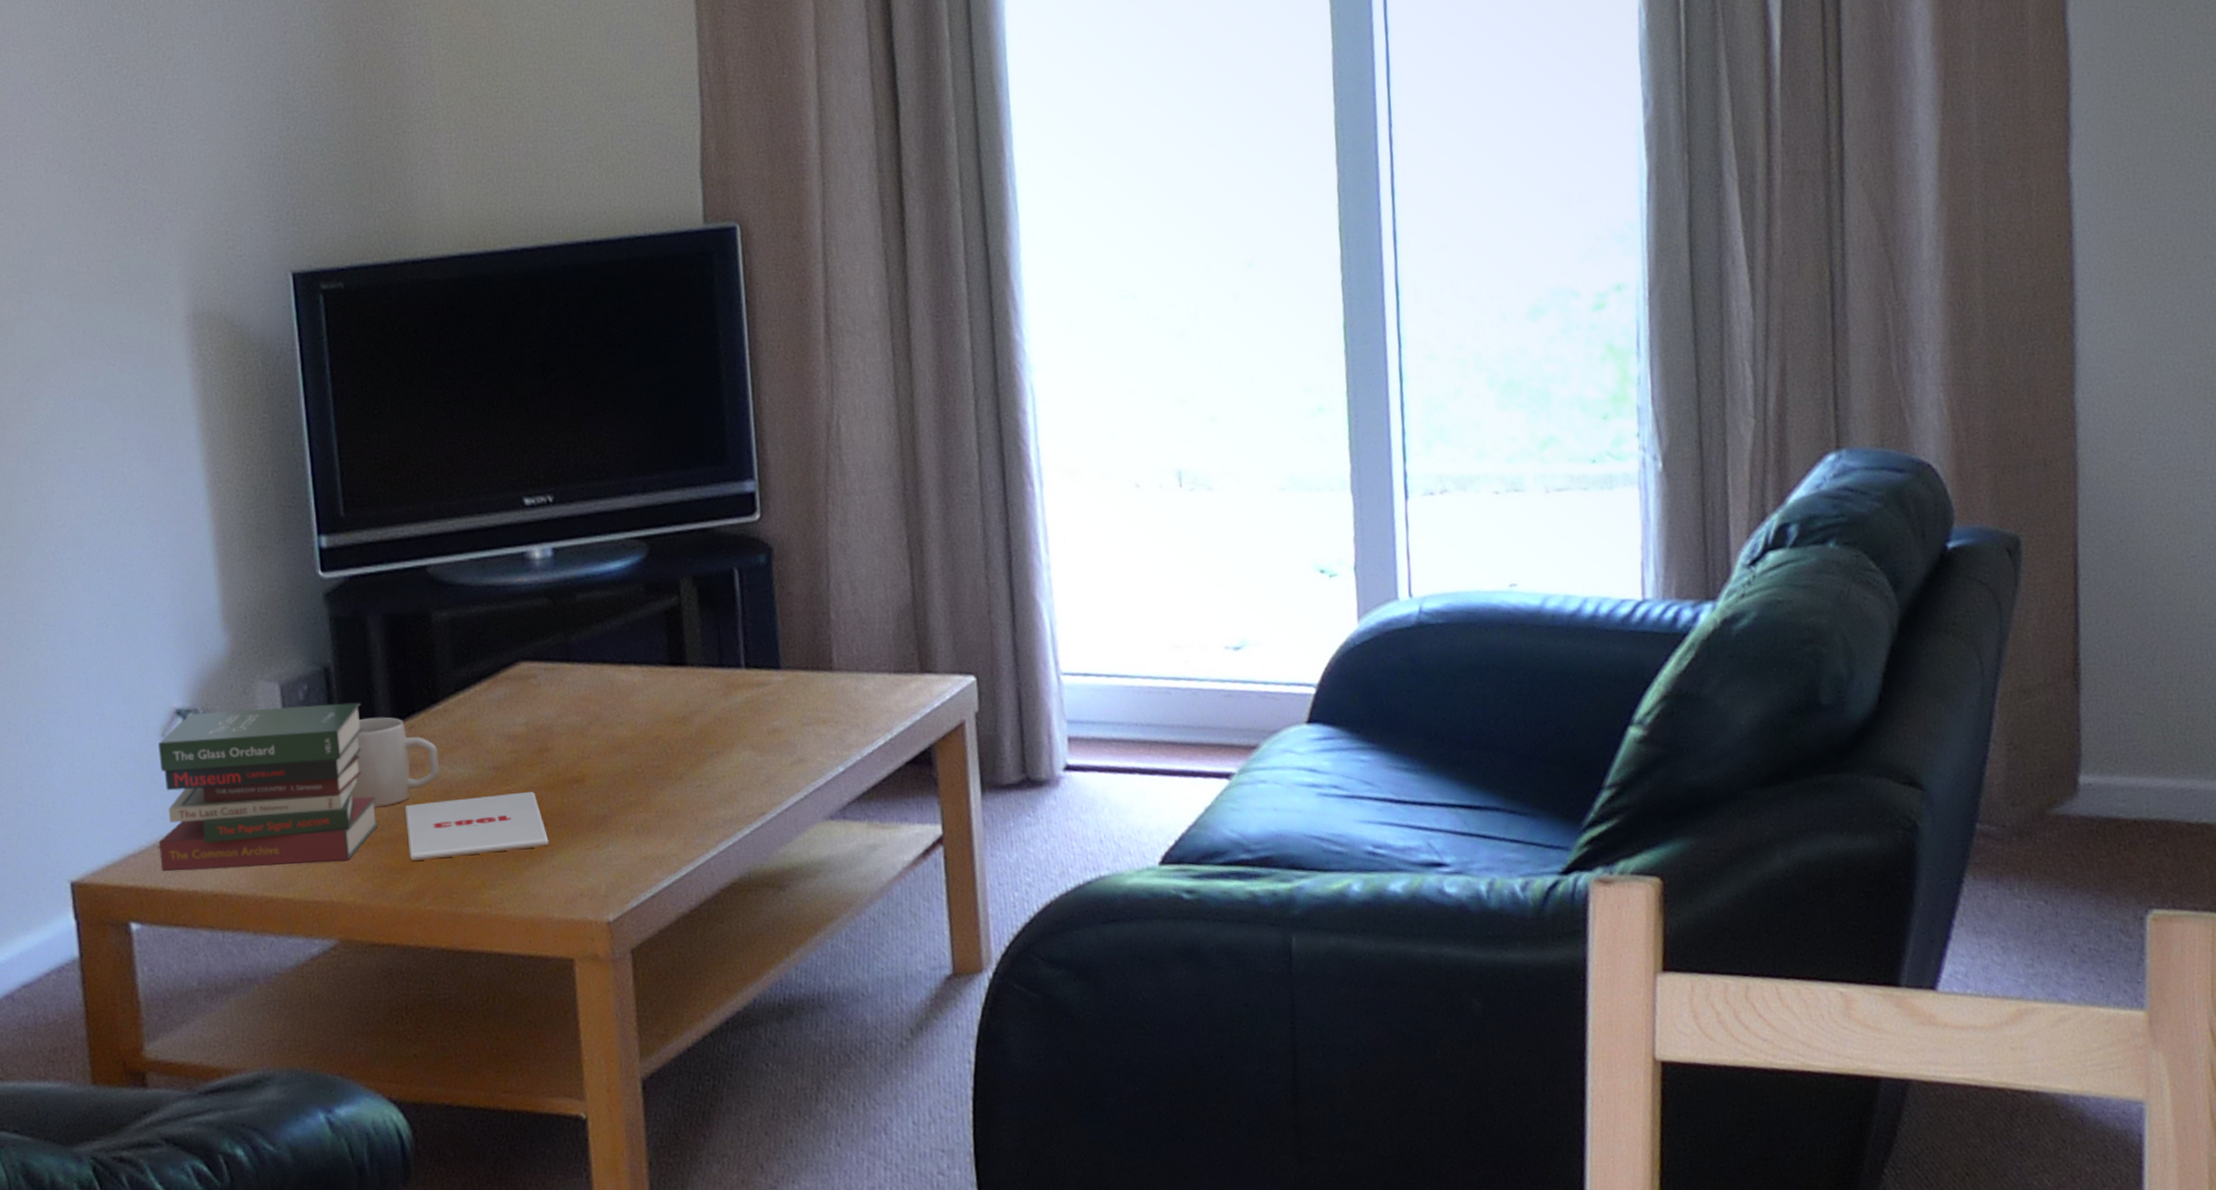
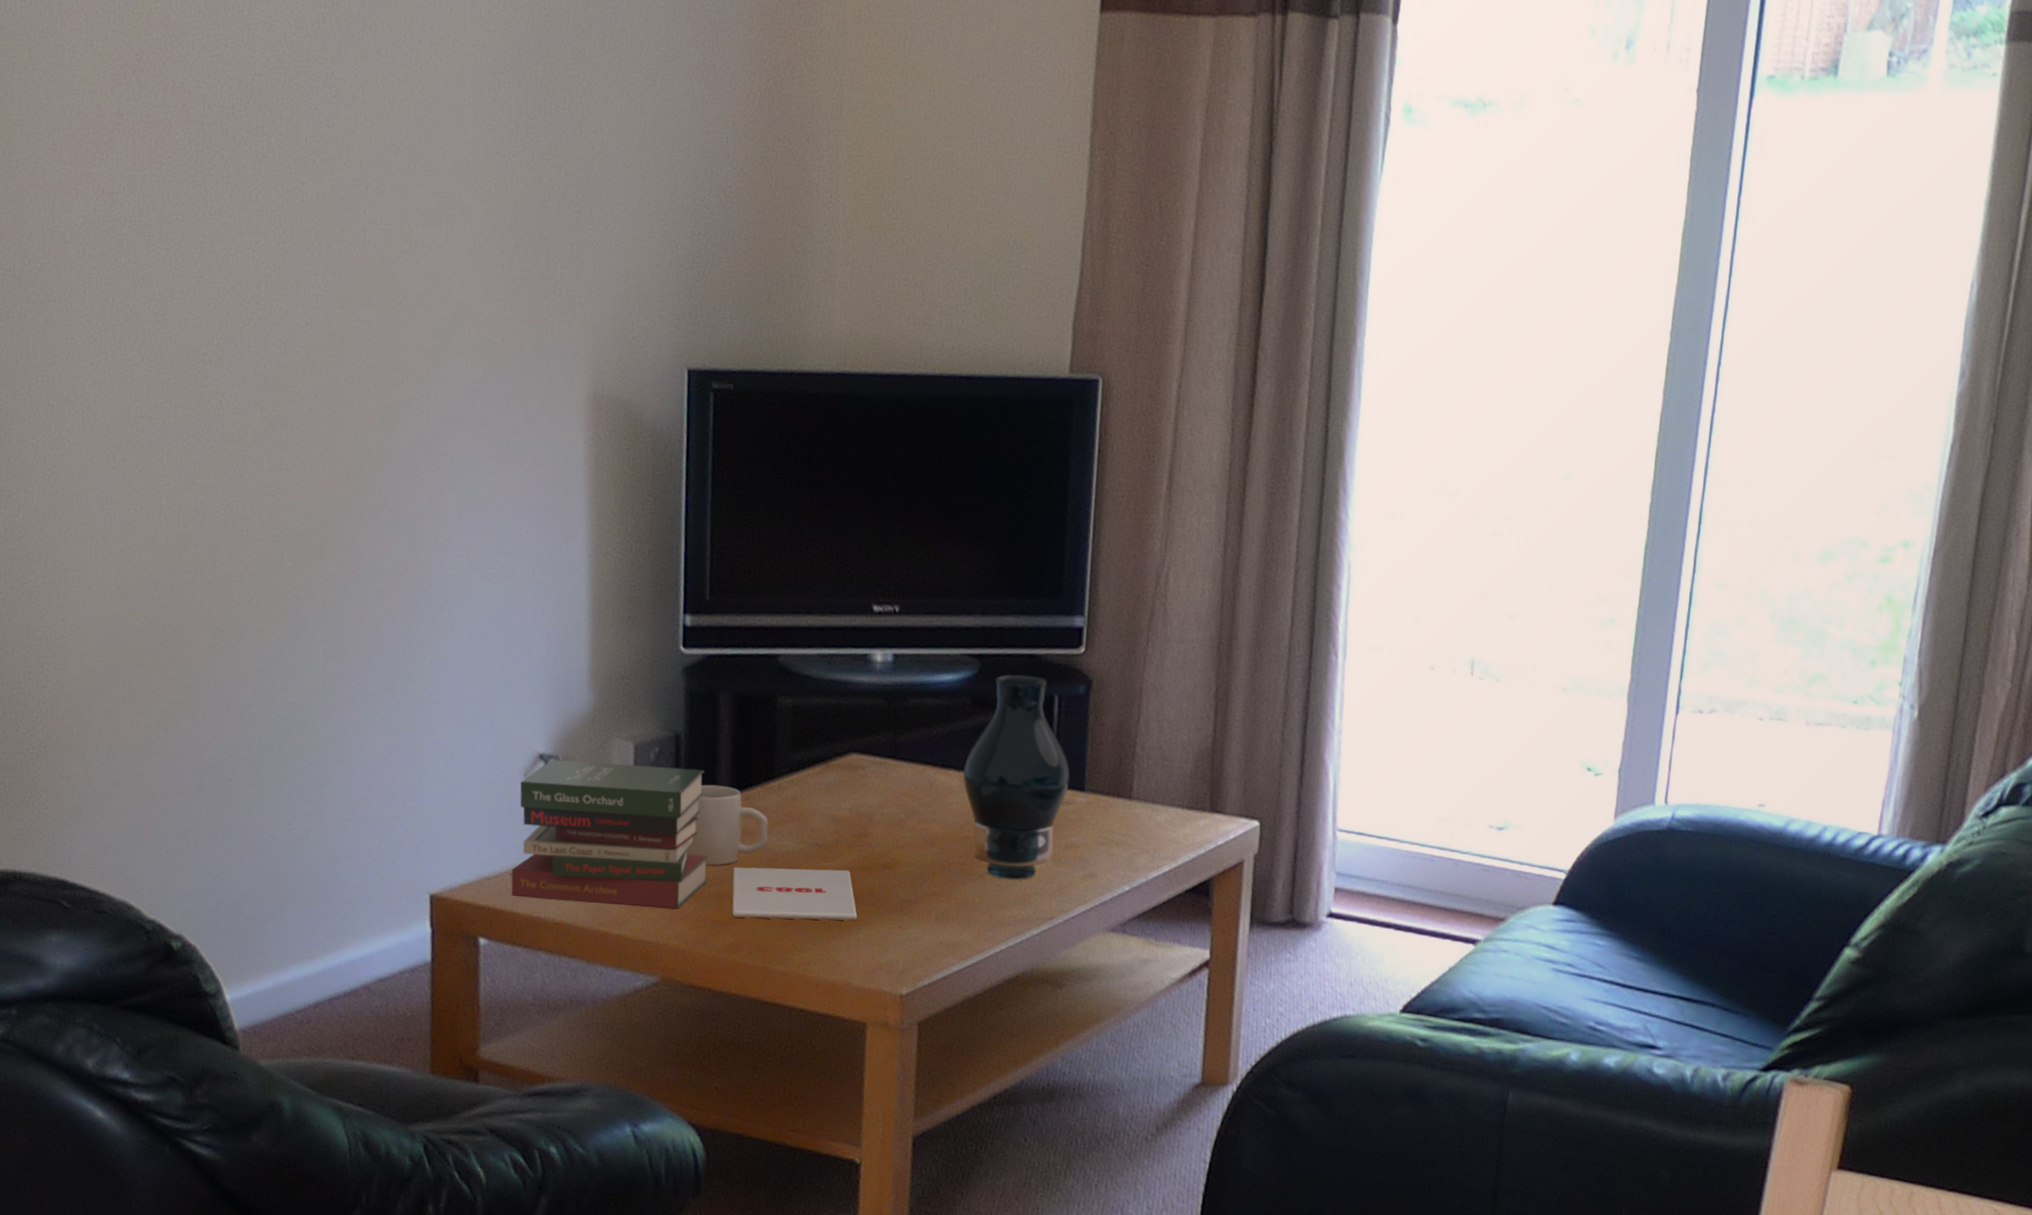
vase: none [645,551,763,777] -> present [963,674,1070,879]

